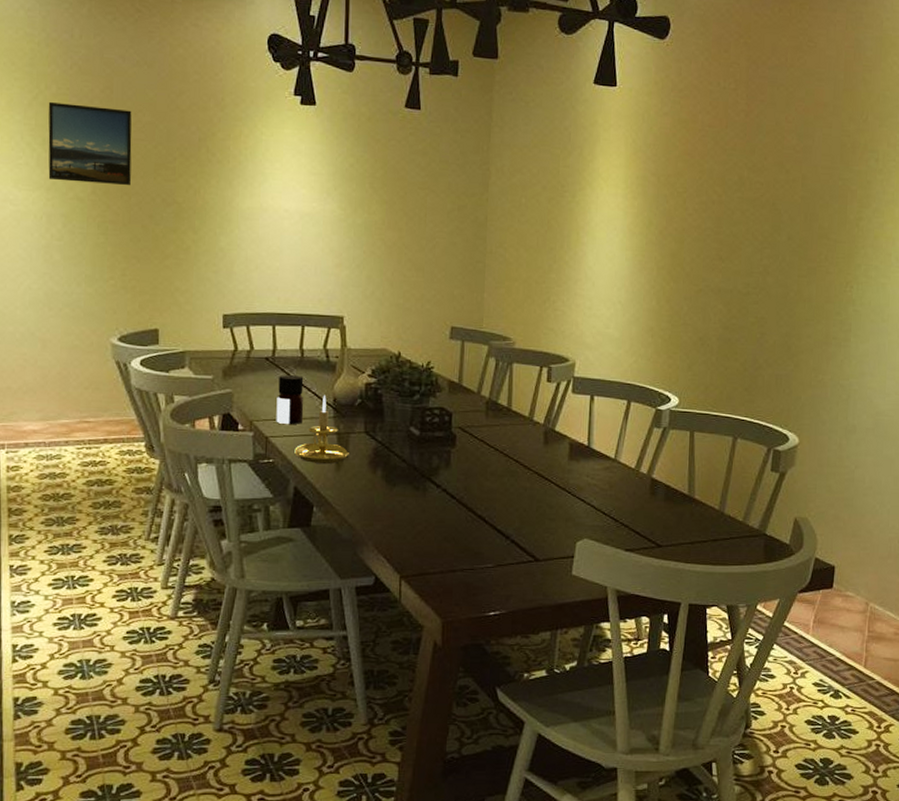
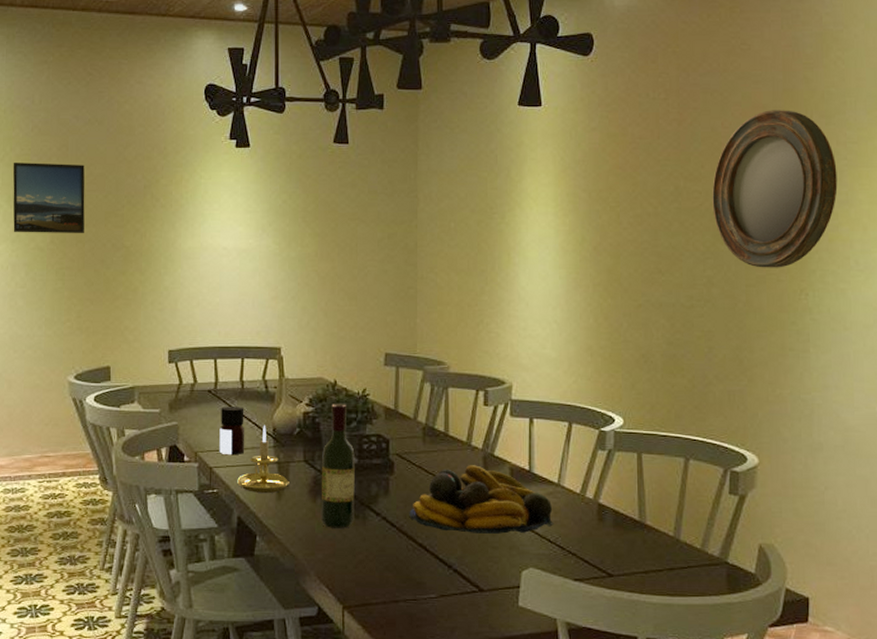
wine bottle: none [380,375,417,500] -> present [320,403,355,528]
fruit bowl: none [469,439,609,506] -> present [409,465,553,534]
home mirror: none [772,108,886,261] -> present [712,110,838,268]

